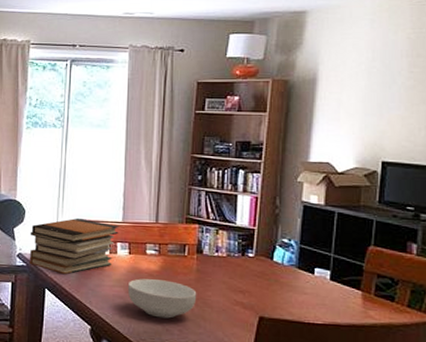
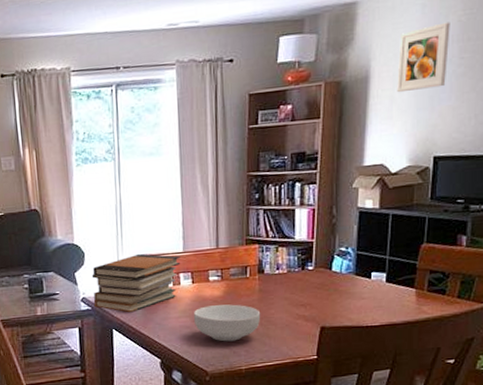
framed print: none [345,38,399,97] -> present [397,22,450,93]

